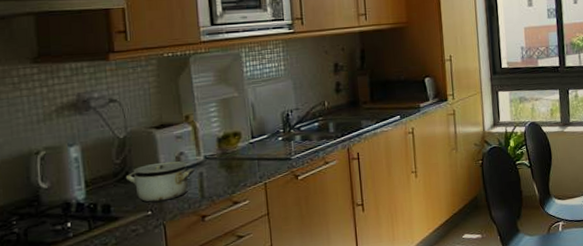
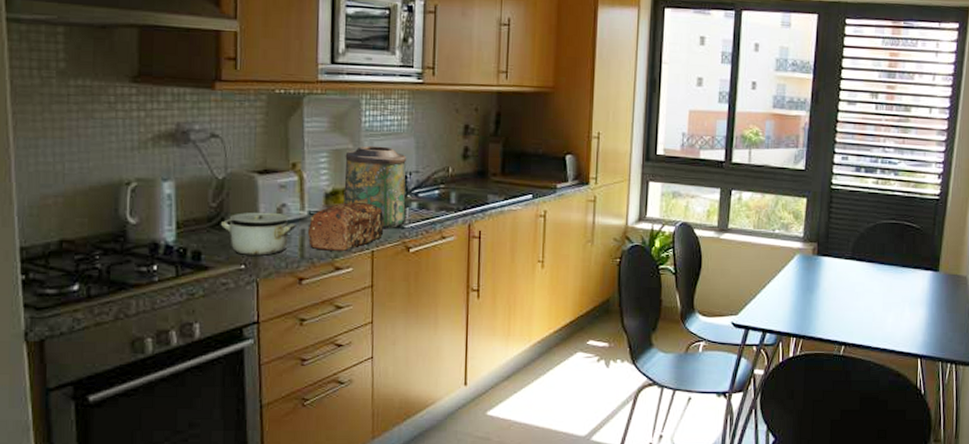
bread loaf: none [205,141,273,189] -> present [307,201,383,252]
canister: none [232,90,291,163] -> present [343,145,407,229]

